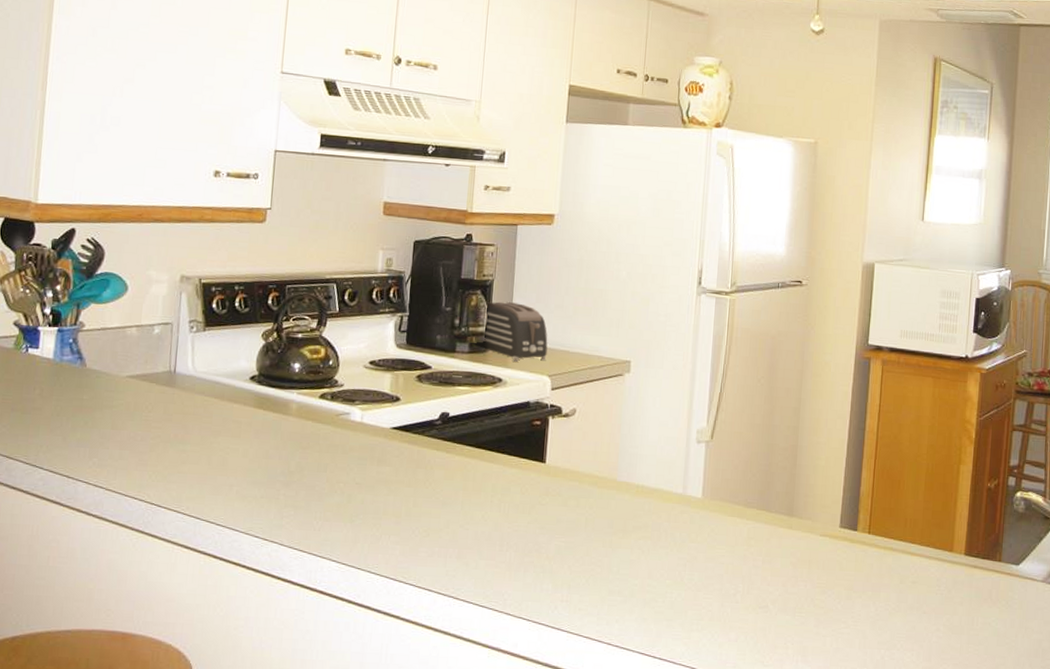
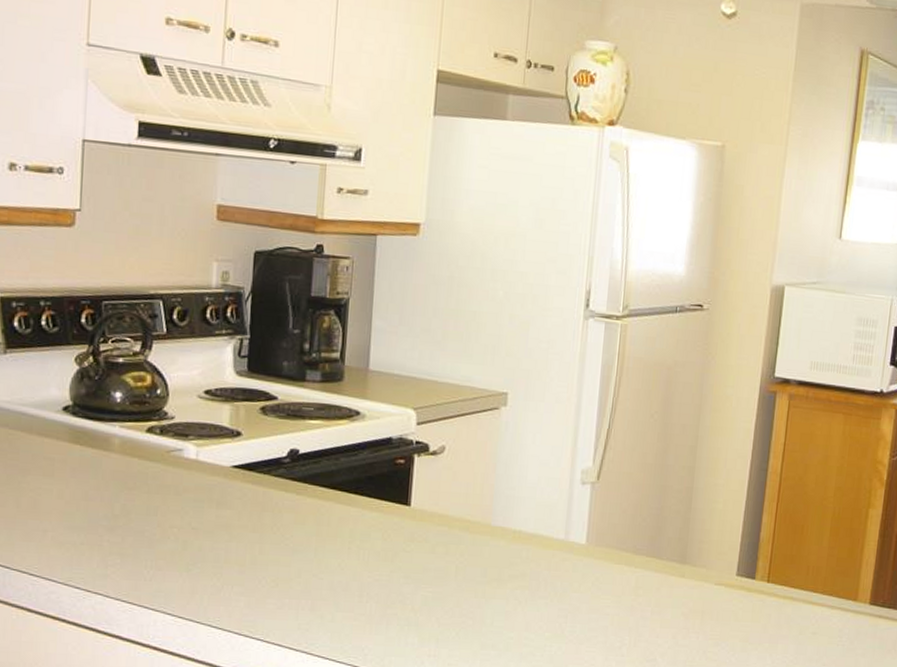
toaster: present [467,301,548,362] -> none [319,323,413,393]

